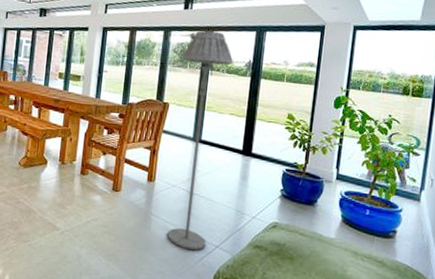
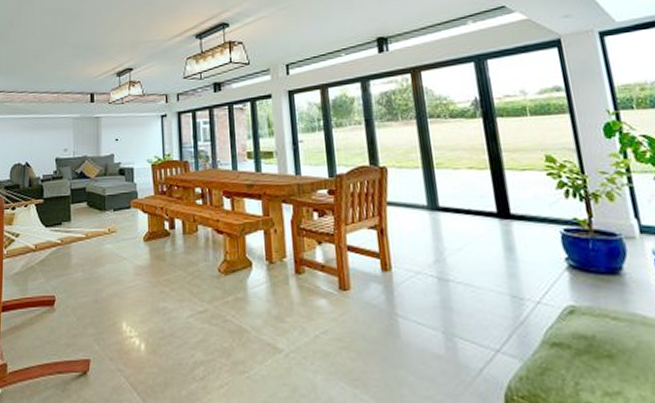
floor lamp: present [167,30,233,251] -> none [389,70,482,361]

